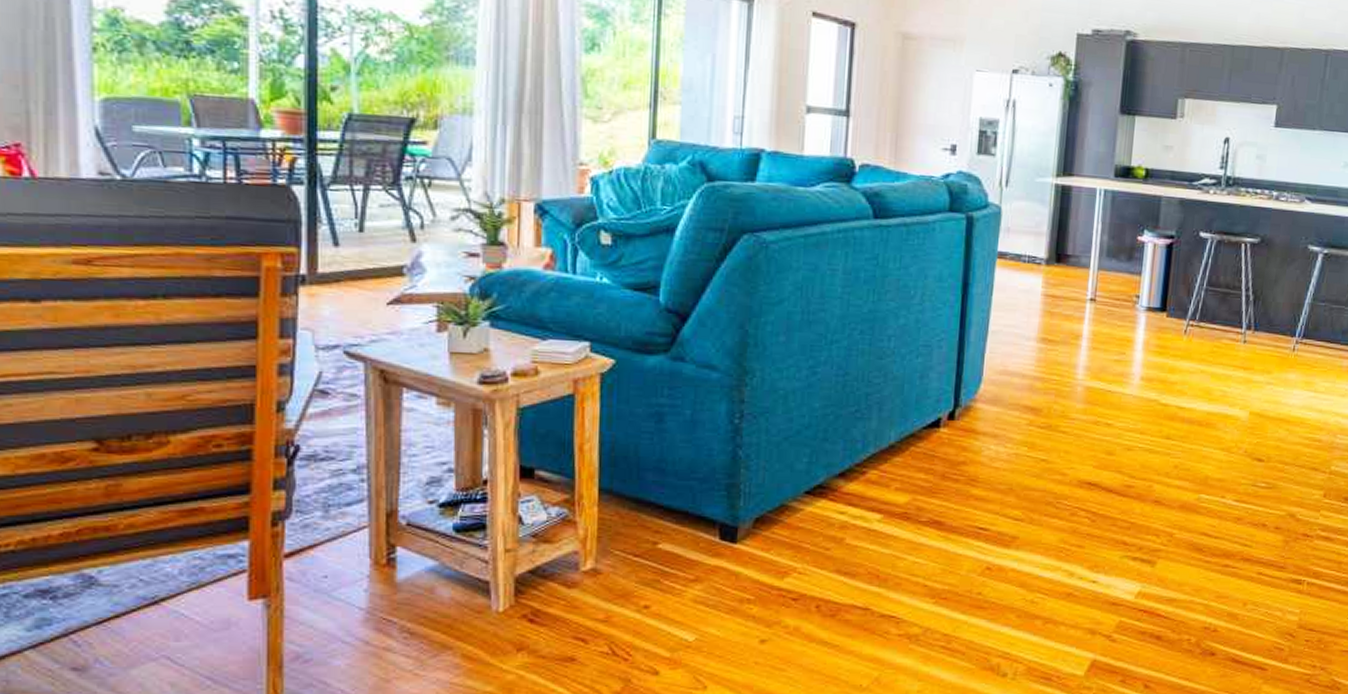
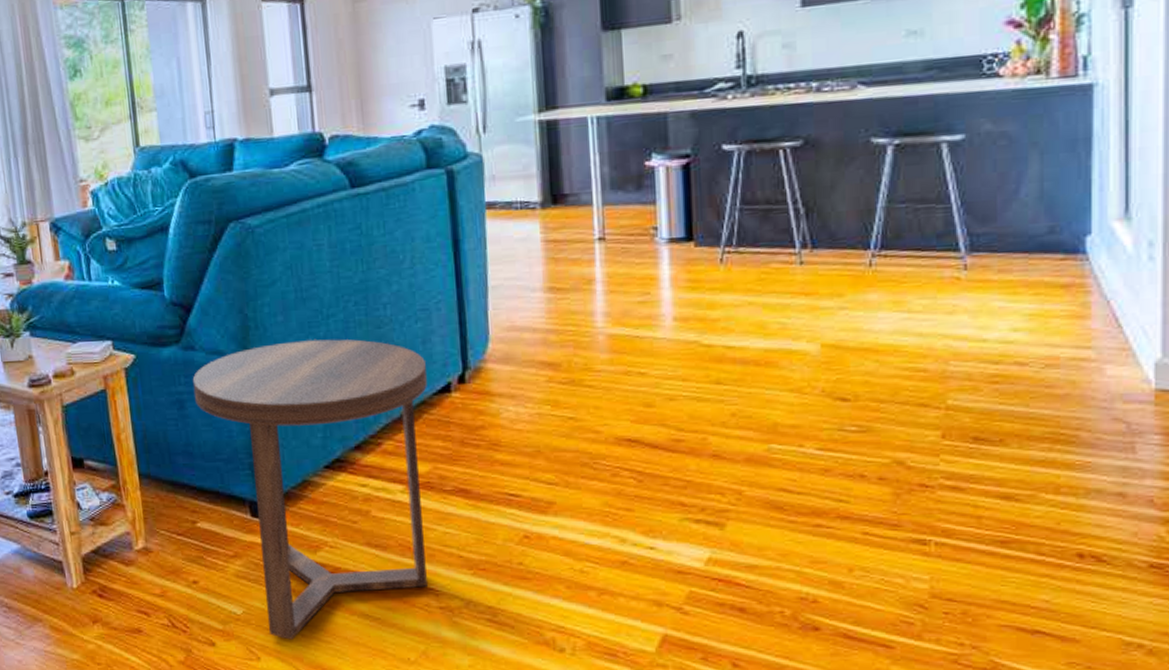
side table: none [676,363,920,668] -> present [192,339,427,640]

